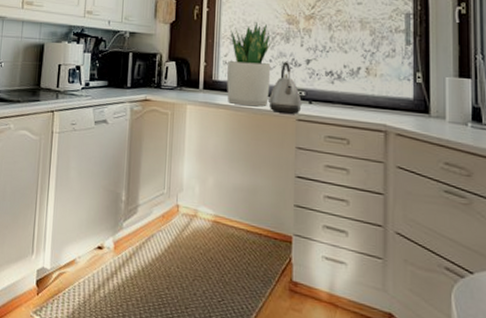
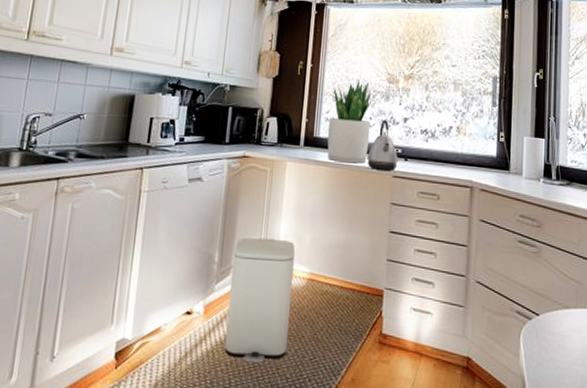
pedal bin: none [134,178,200,301] -> present [224,237,296,364]

